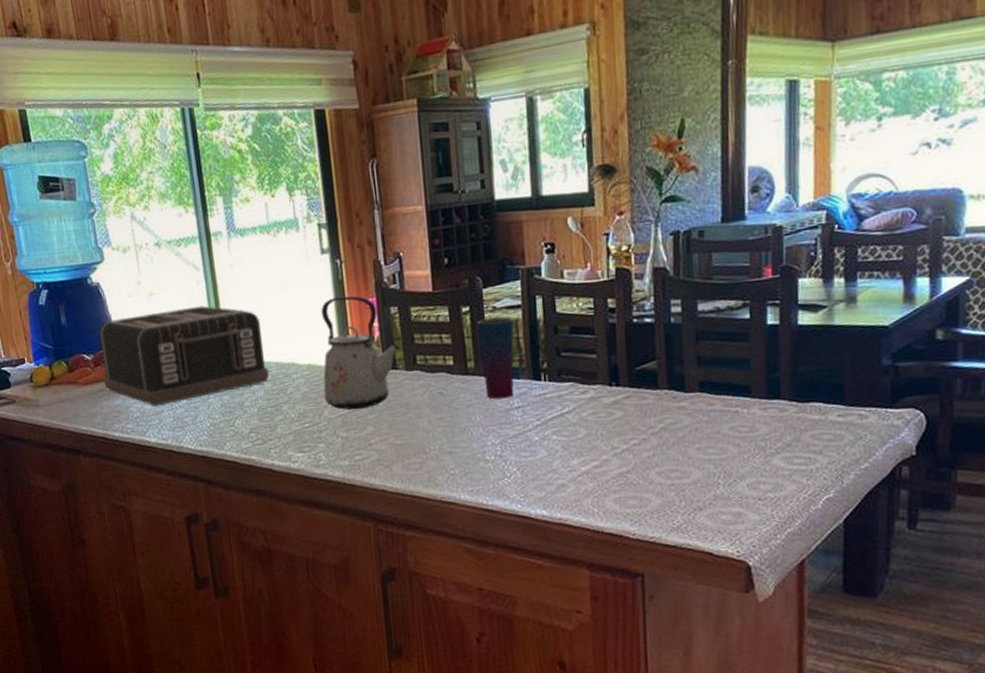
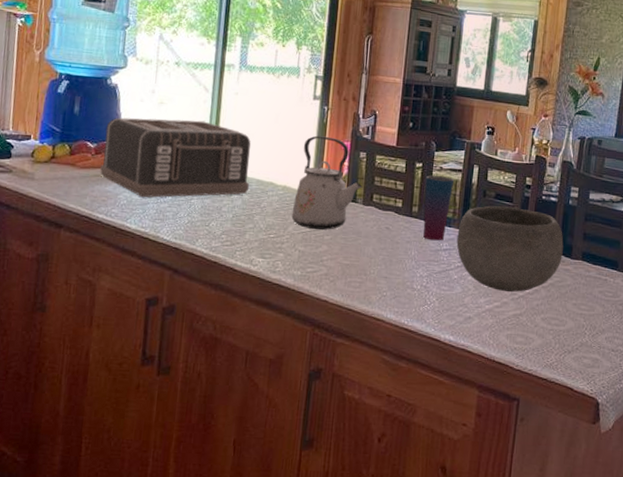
bowl: none [529,339,673,447] -> present [456,205,564,292]

